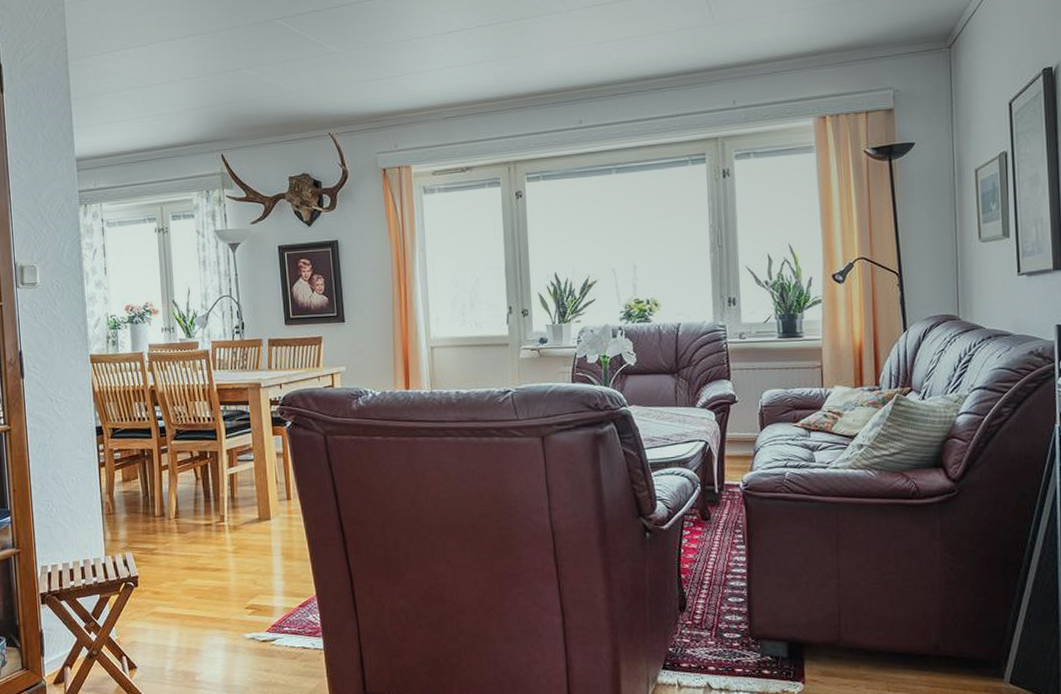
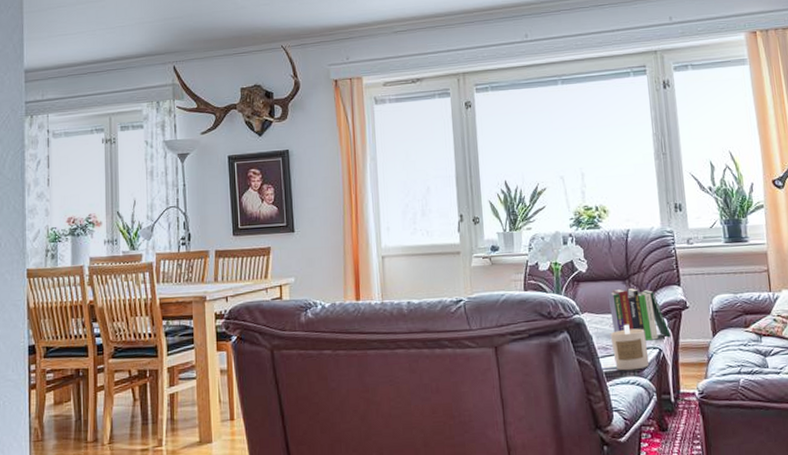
books: none [655,382,718,433] -> present [607,288,671,341]
candle: none [656,417,695,462] -> present [610,324,650,371]

